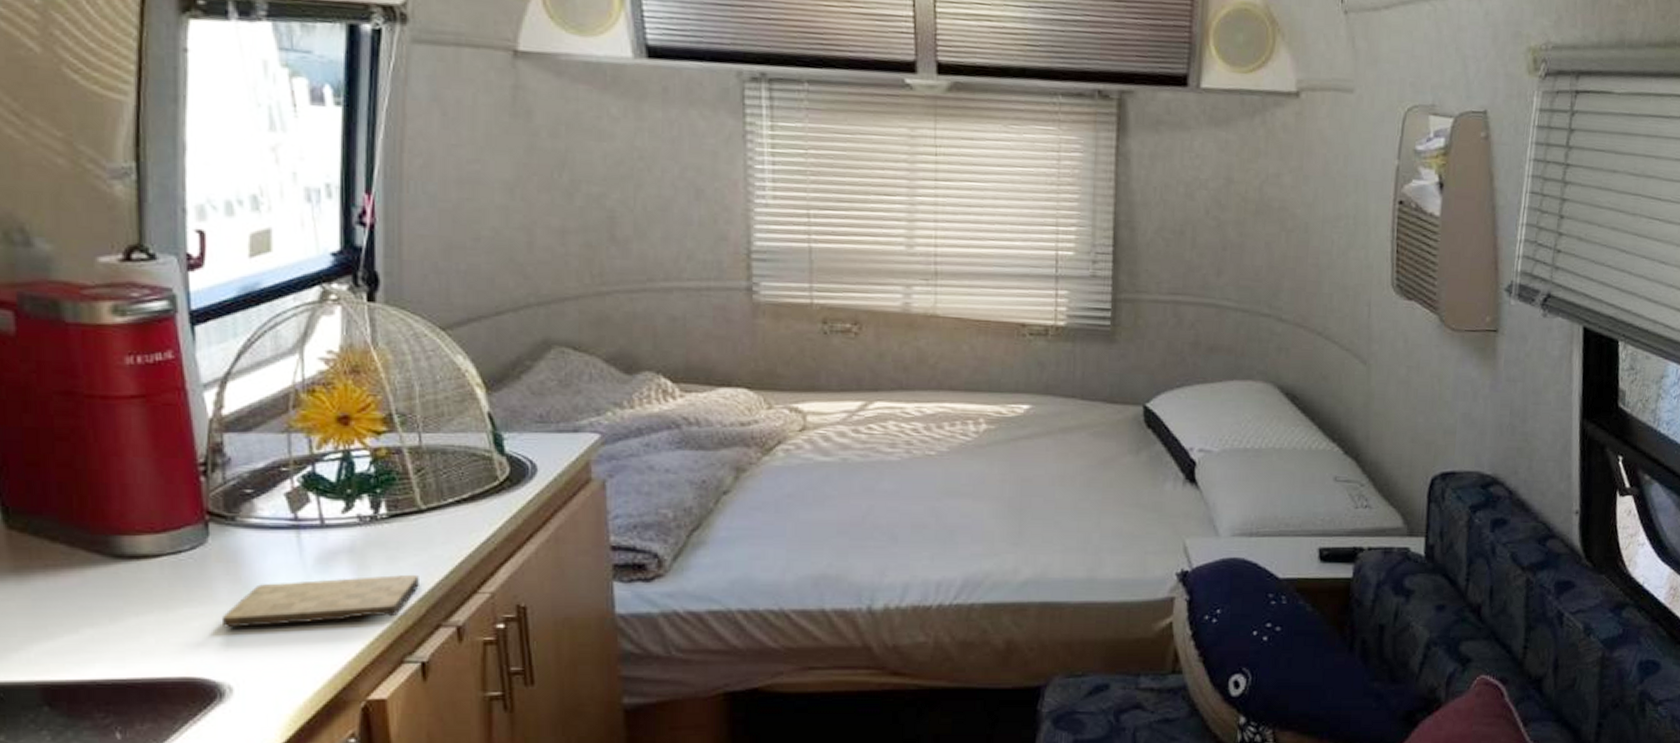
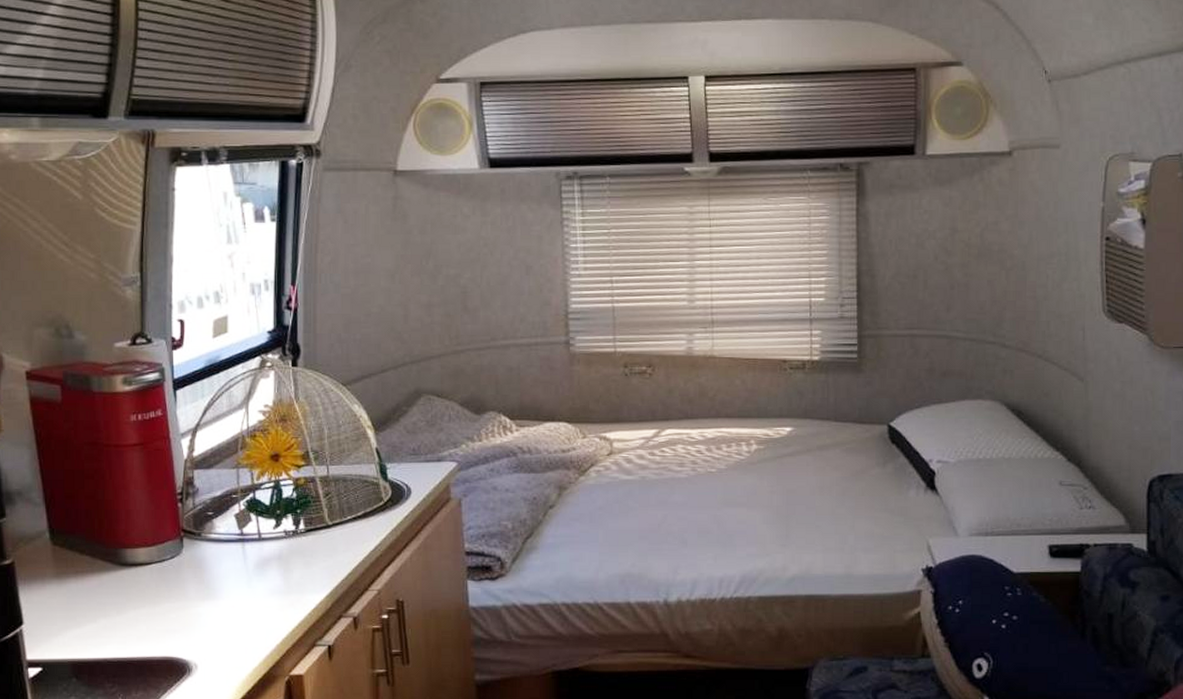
cutting board: present [221,574,419,628] -> none [190,576,327,619]

